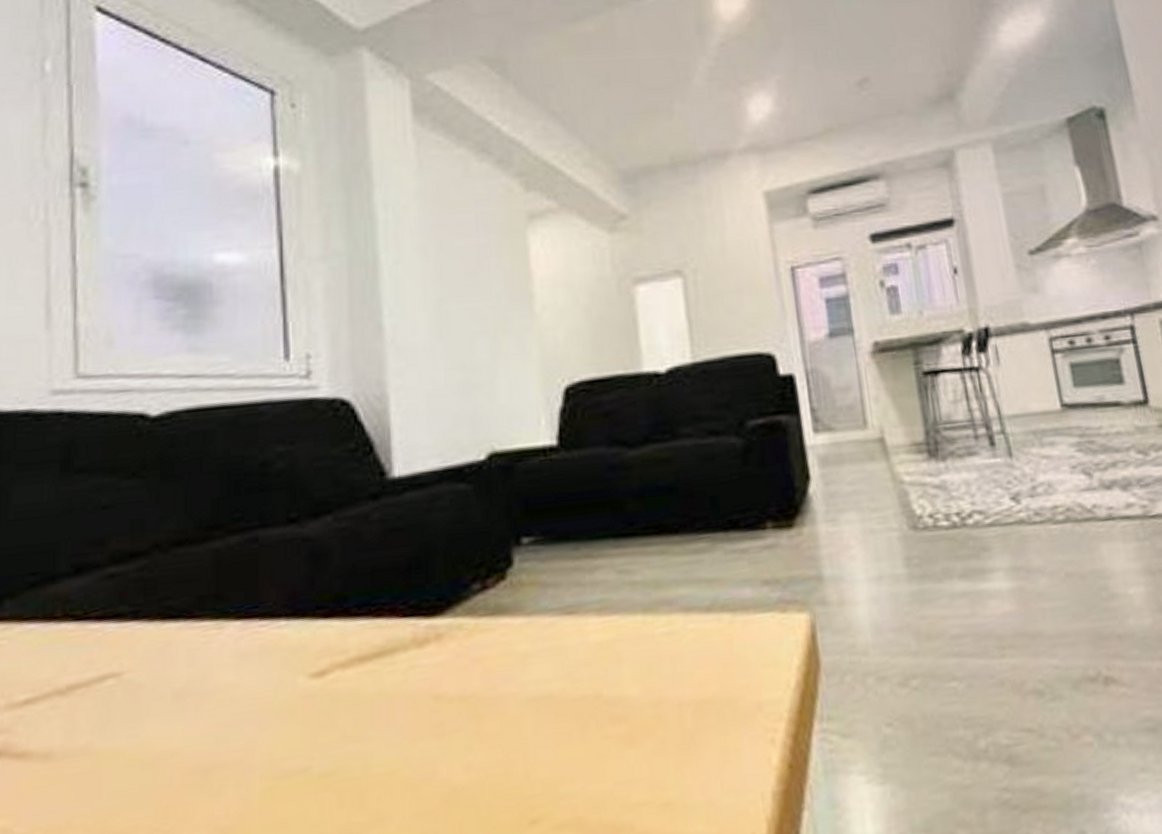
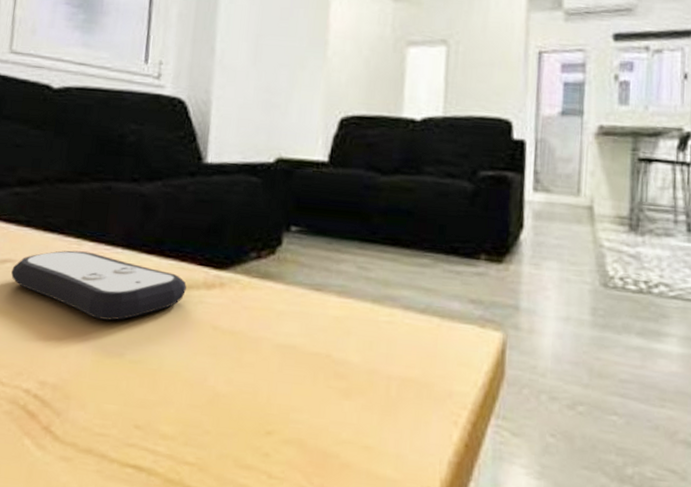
remote control: none [117,634,388,728] -> present [11,250,187,321]

